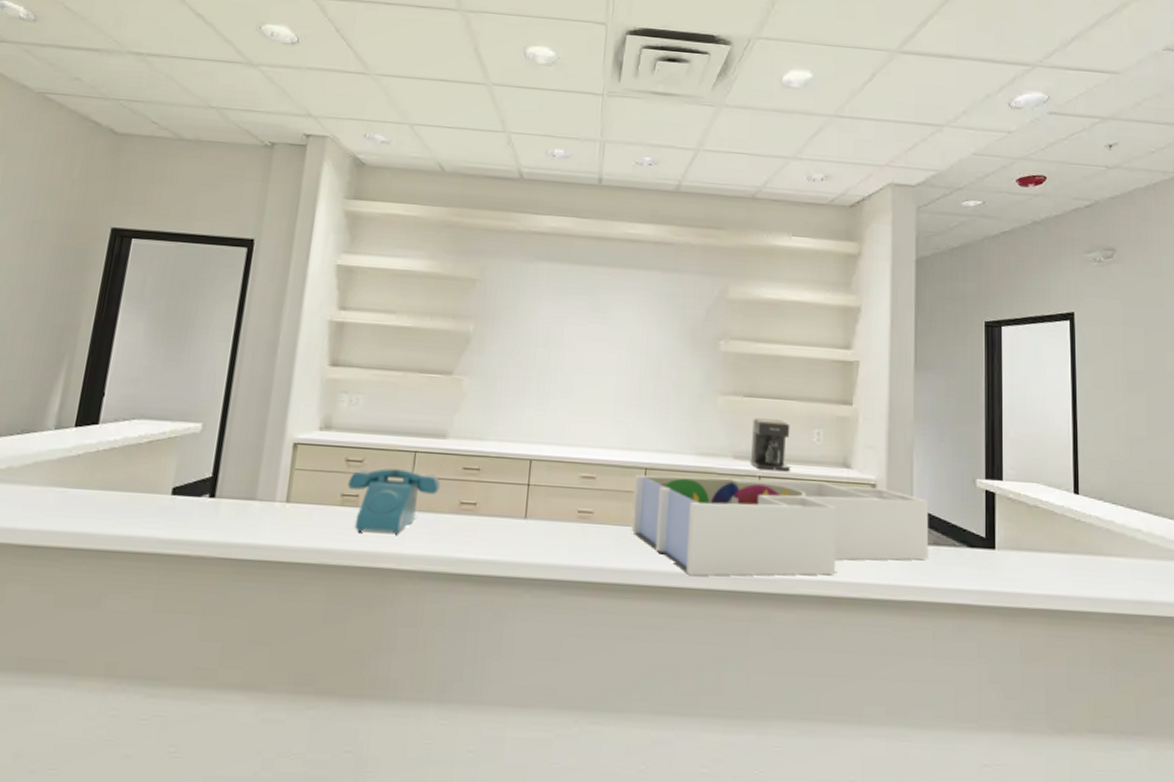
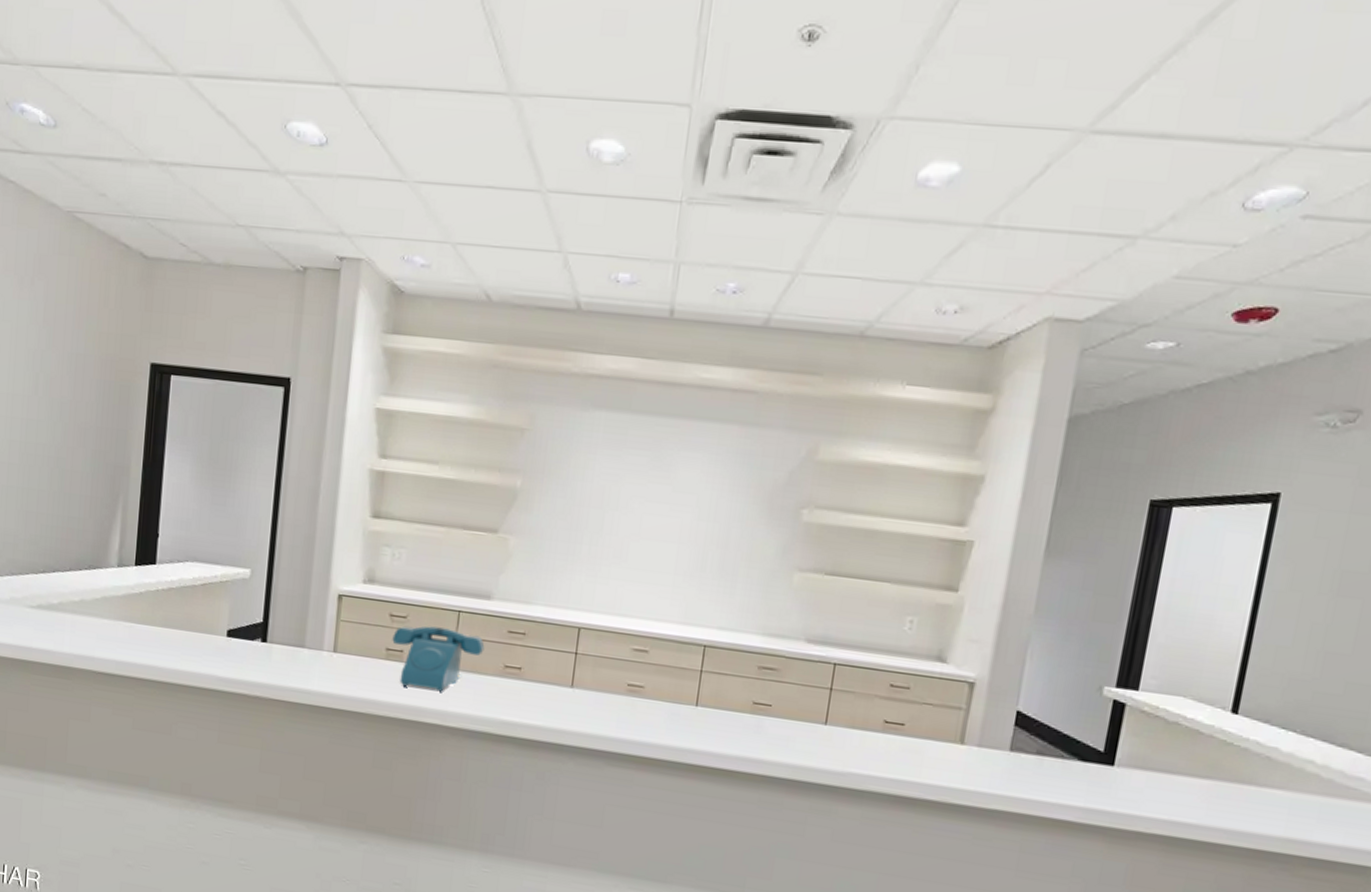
desk organizer: present [631,475,929,577] -> none [684,652,1038,775]
coffee maker: present [750,418,790,472] -> none [825,599,878,662]

